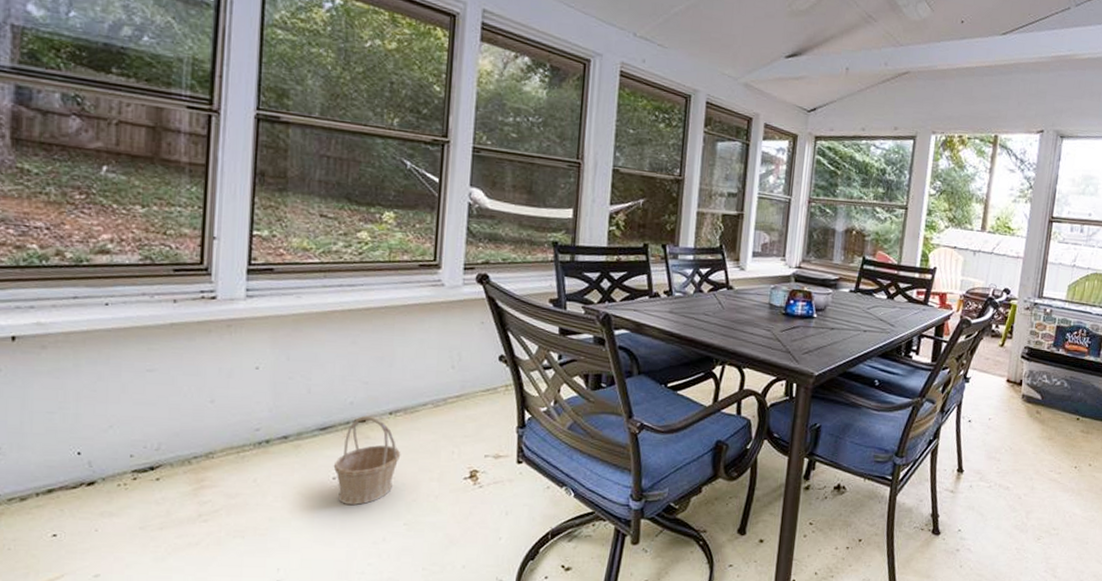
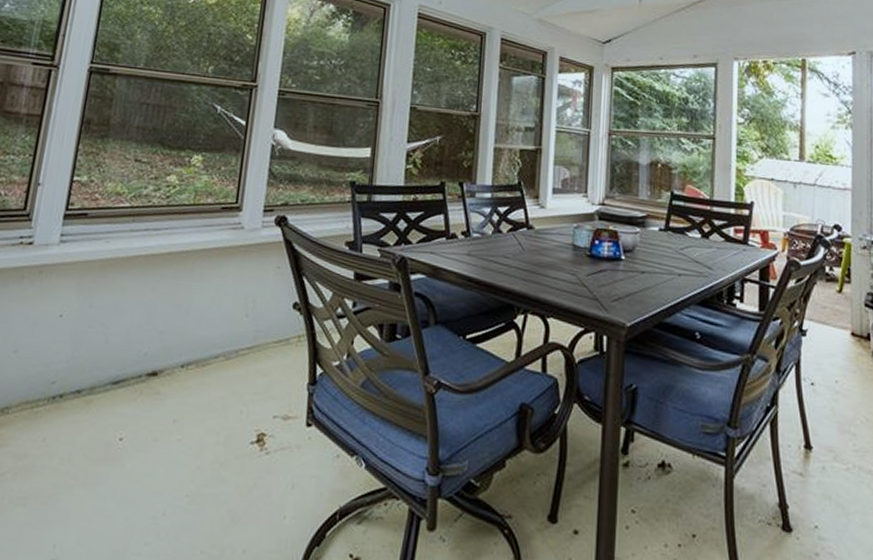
basket: present [333,415,401,505] -> none [121,368,189,471]

